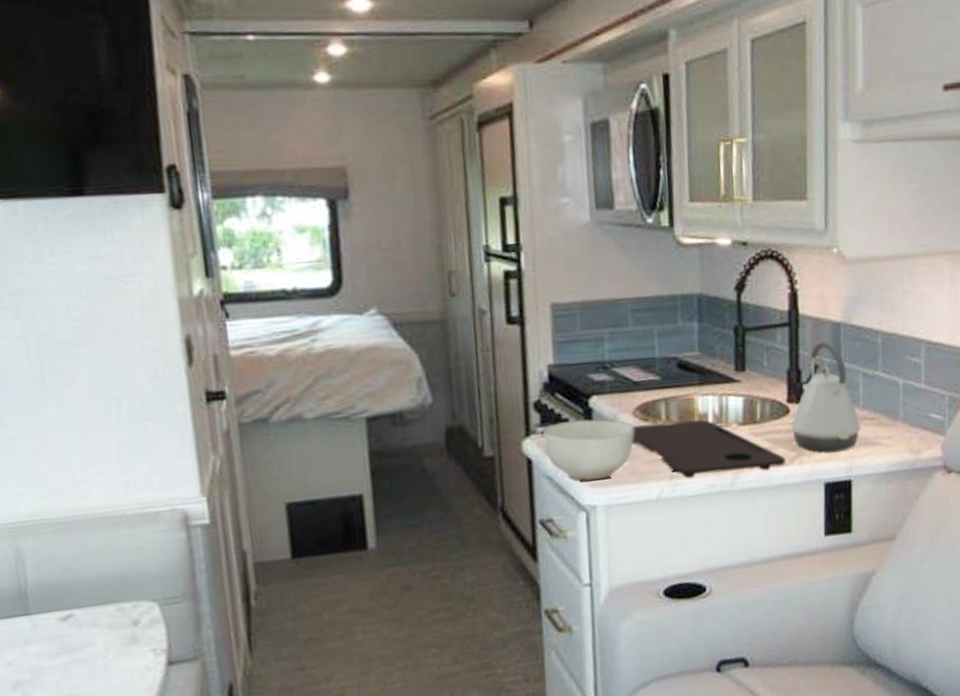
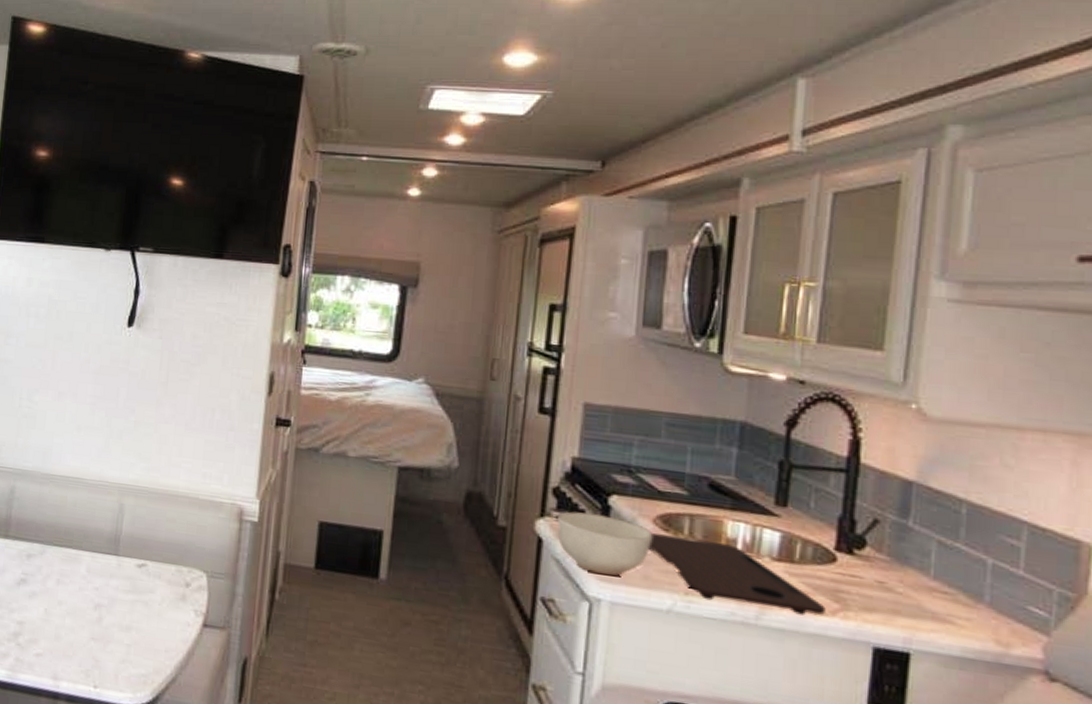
kettle: present [791,341,861,452] -> none [836,496,929,619]

